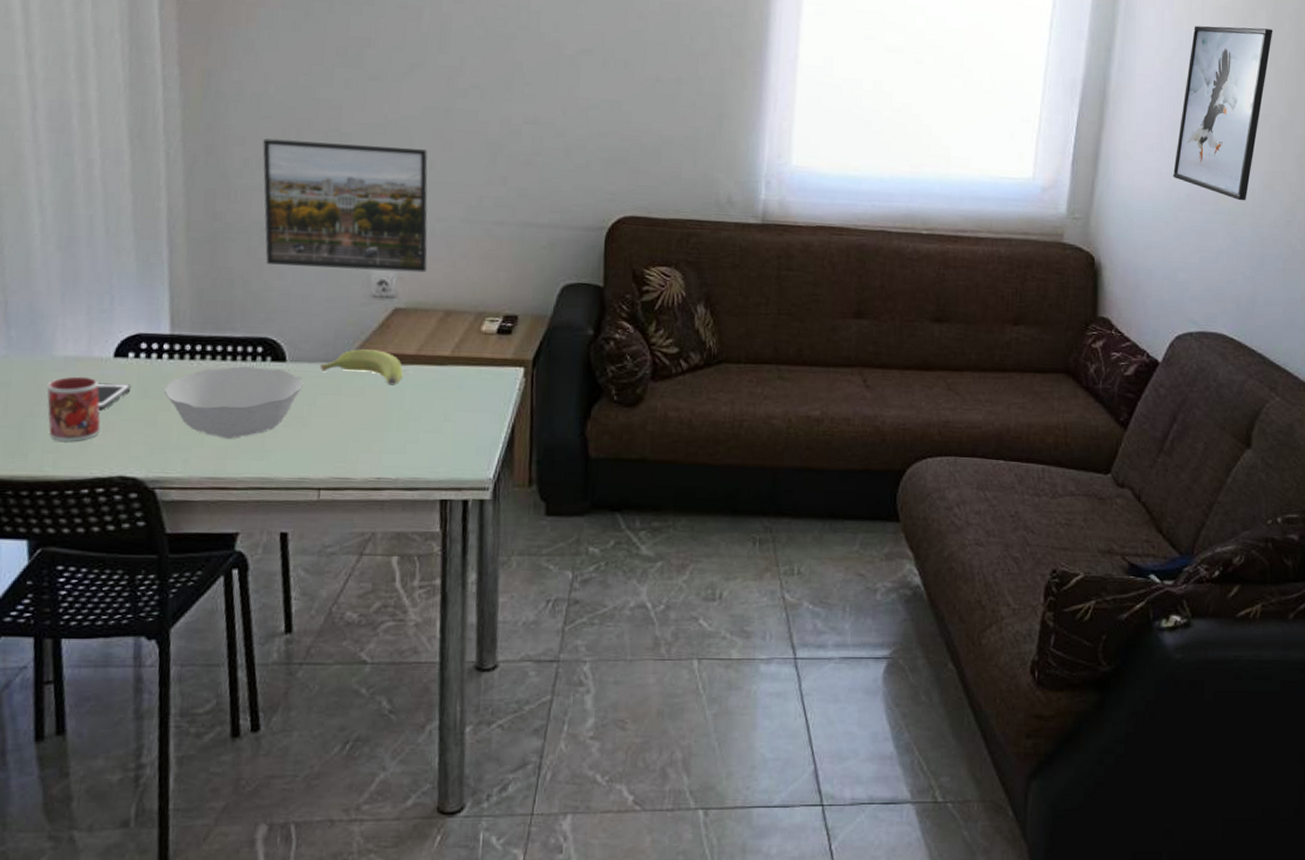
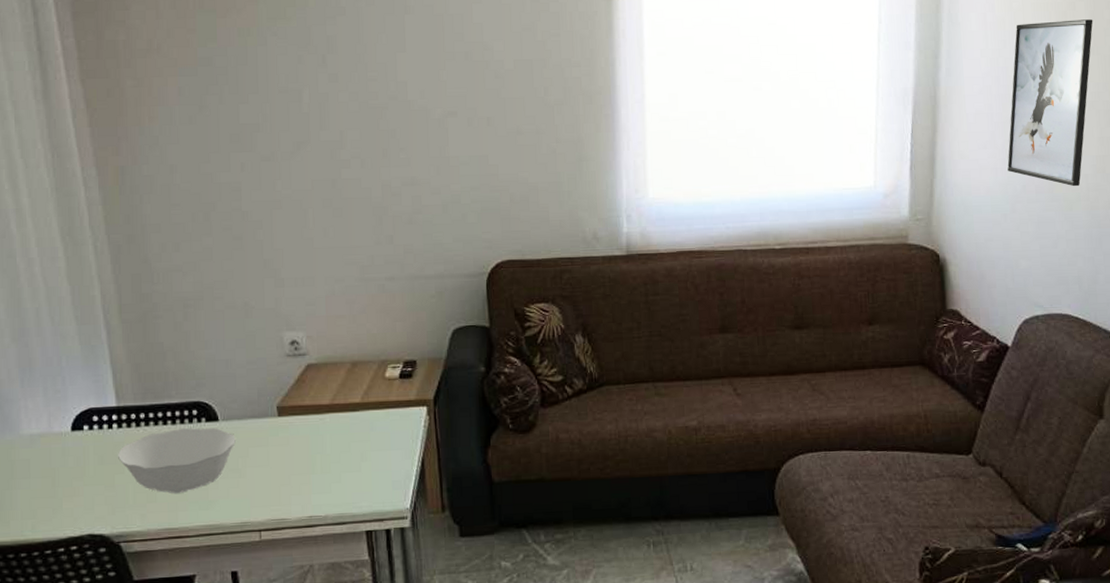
mug: present [47,376,101,441] -> none [18,450,68,508]
cell phone: present [96,382,132,410] -> none [60,452,89,479]
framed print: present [262,139,428,273] -> none [176,218,331,336]
banana: present [319,349,403,386] -> none [248,403,321,434]

